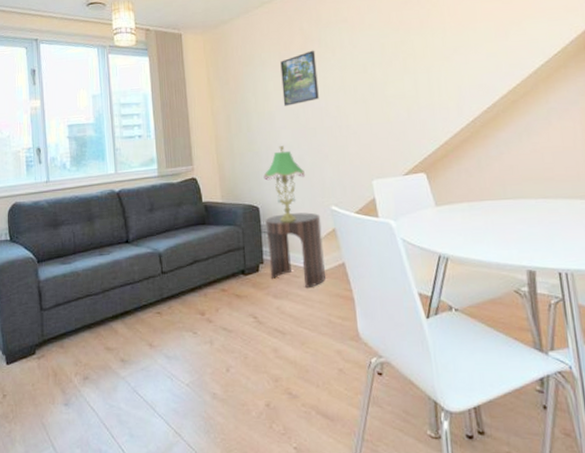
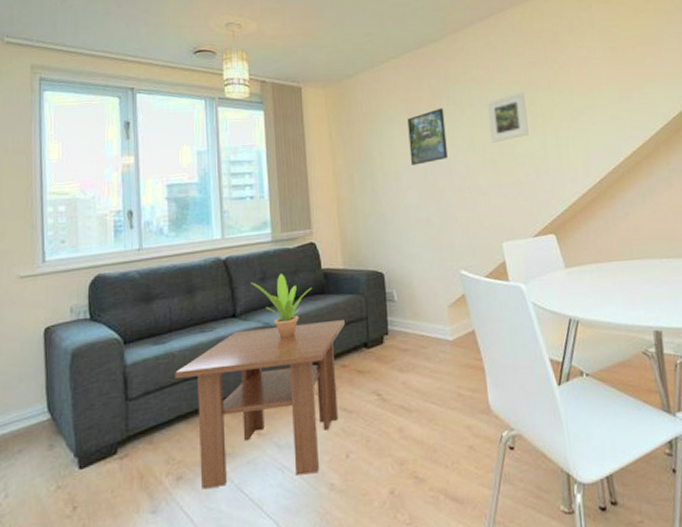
coffee table: none [79,248,224,389] -> present [175,319,345,490]
potted plant: none [141,206,194,263] -> present [251,274,312,338]
table lamp: present [263,146,305,222] -> none [389,207,433,288]
side table: present [265,212,325,288] -> none [390,277,454,359]
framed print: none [357,33,400,84] -> present [487,92,529,143]

